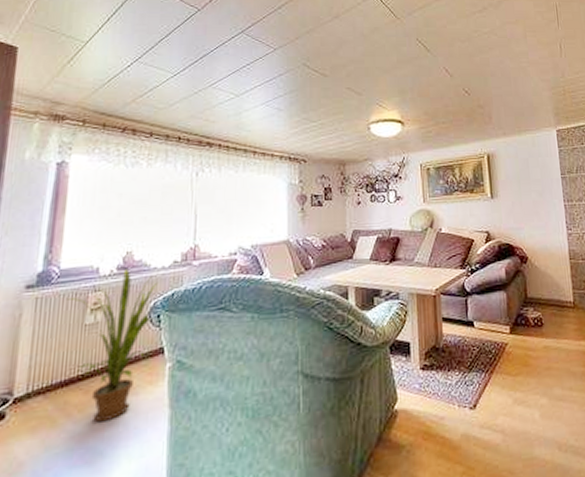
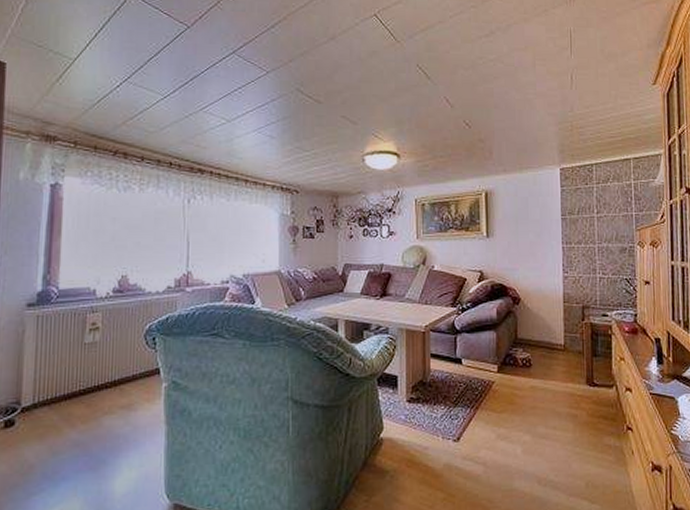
house plant: present [66,269,158,422] -> none [65,292,153,434]

